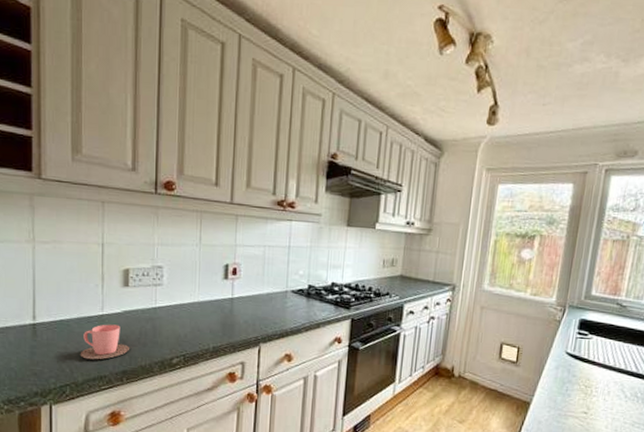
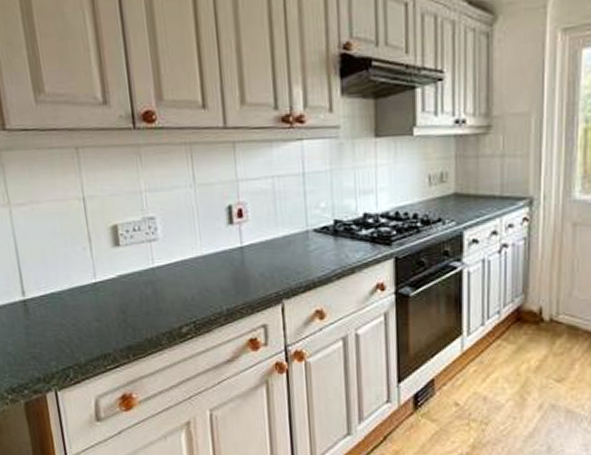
cup: present [80,324,129,360] -> none [78,293,131,336]

